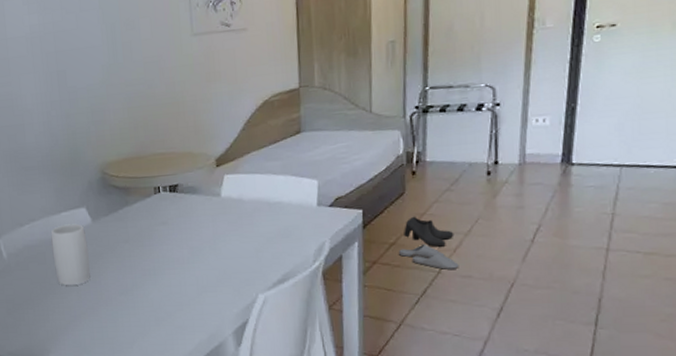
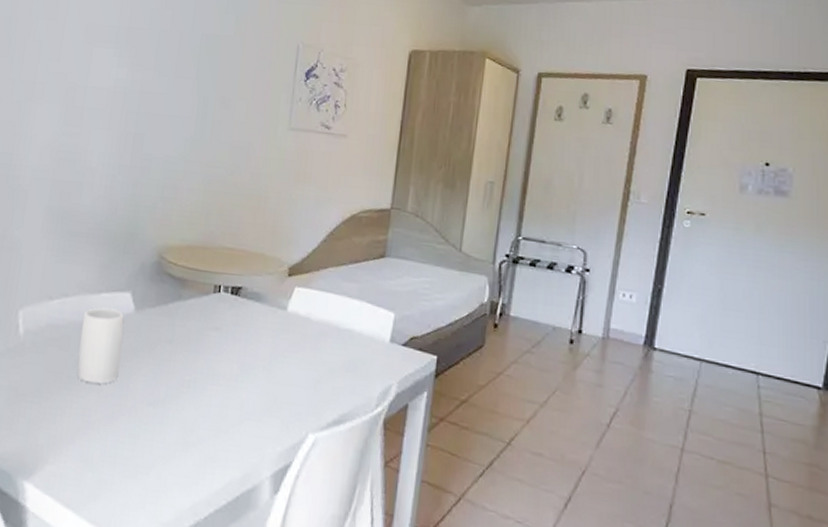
slippers: present [399,243,459,270] -> none [469,407,531,443]
shoe: present [404,216,454,247] -> none [477,374,530,415]

